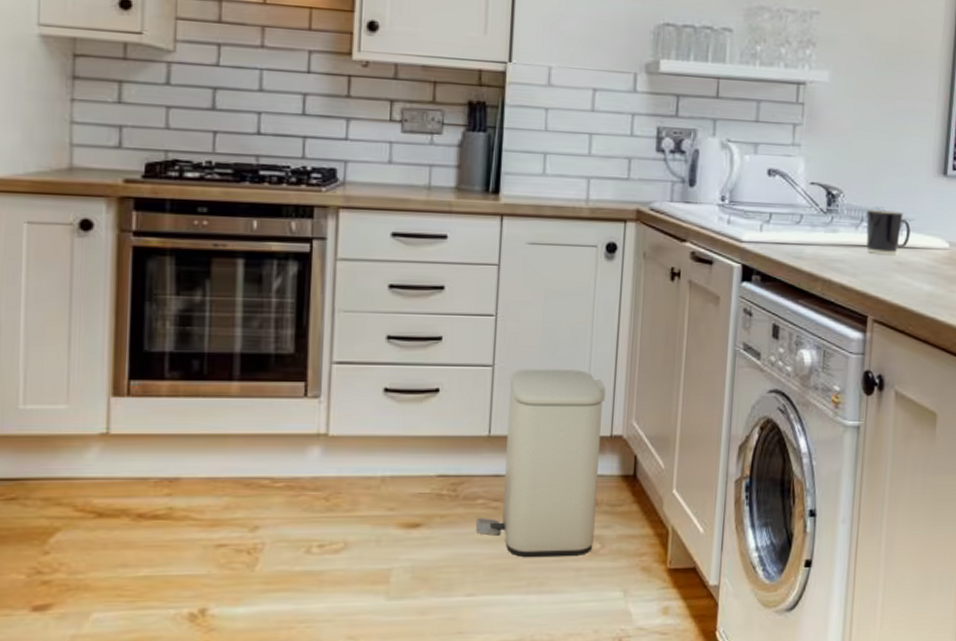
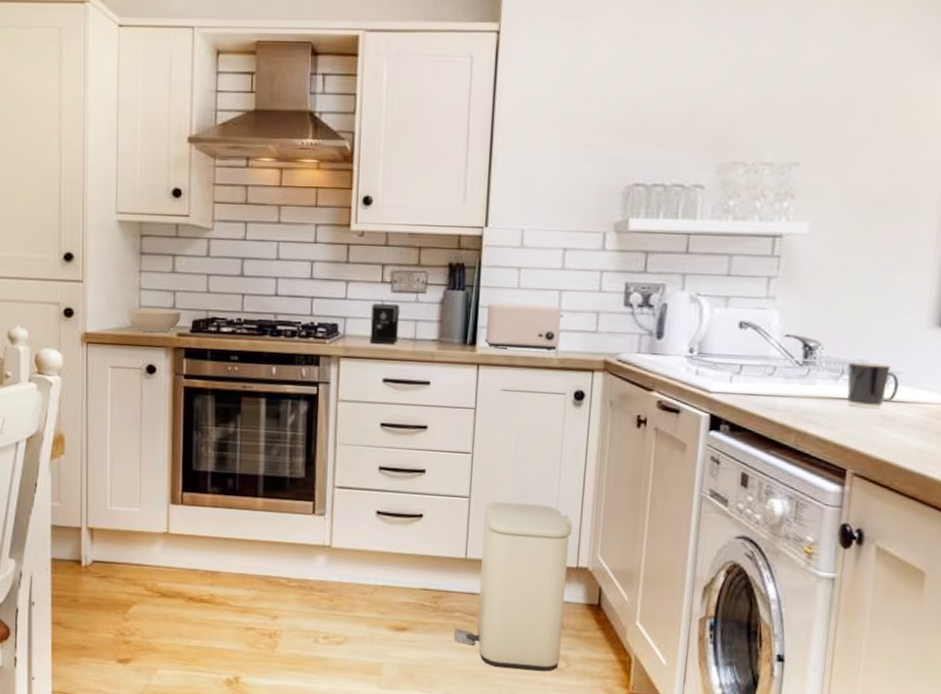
bowl: none [50,147,130,179] -> present [125,308,181,333]
coffee maker: none [375,144,455,193] -> present [369,303,437,344]
toaster: none [509,145,594,200] -> present [484,302,564,352]

